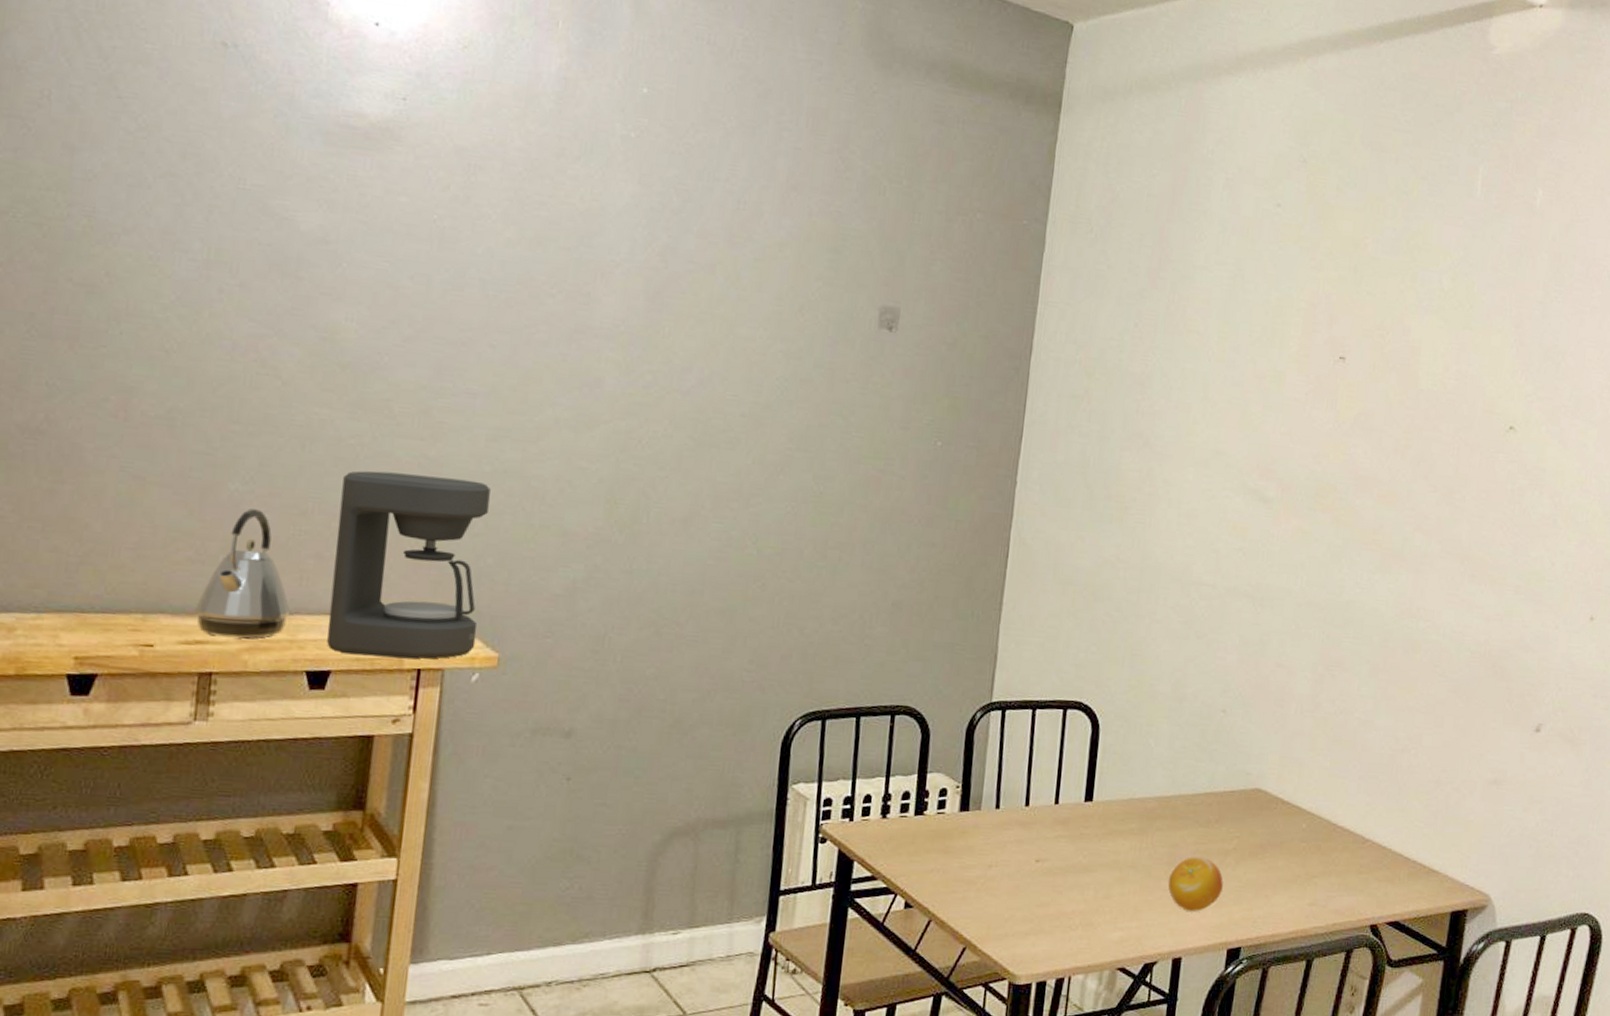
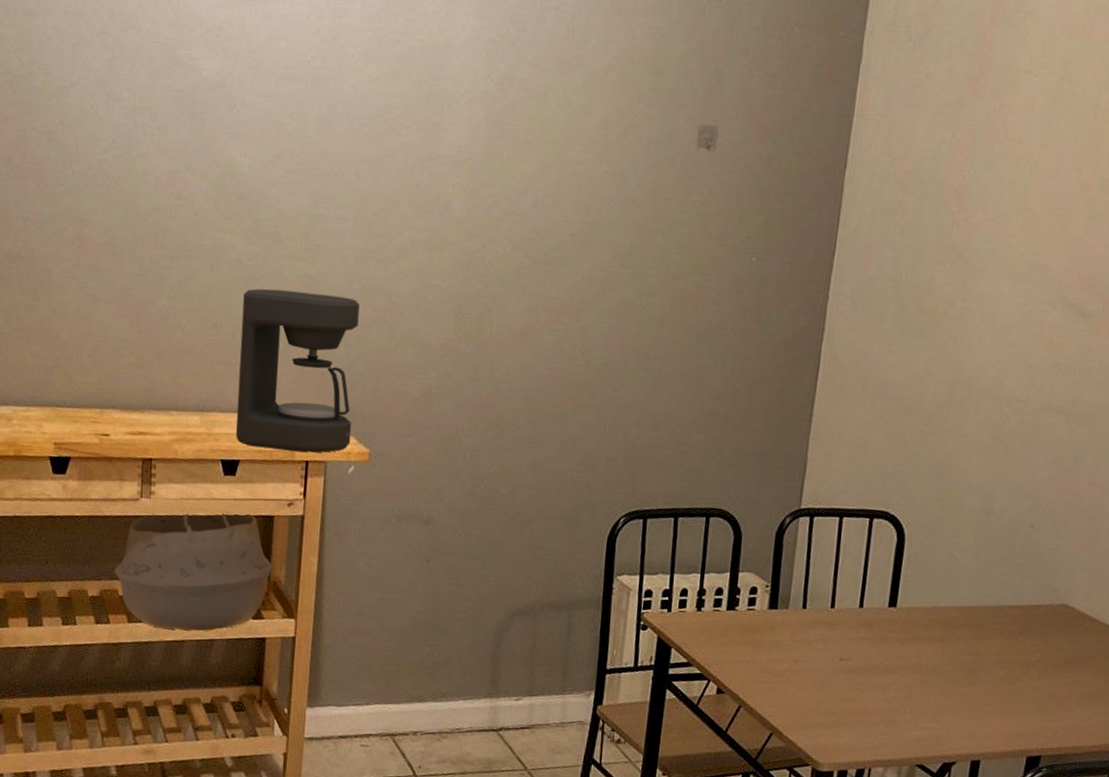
woven basket: none [151,734,370,882] -> present [114,513,273,632]
kettle: present [195,509,291,639] -> none [138,321,208,431]
fruit: present [1167,857,1224,911] -> none [968,666,1026,719]

